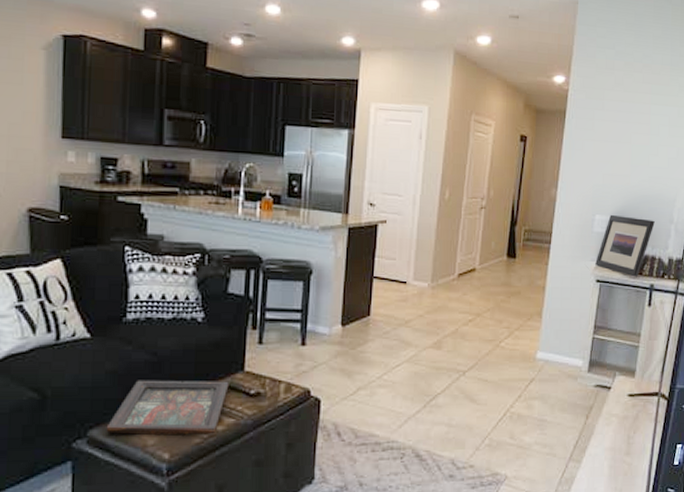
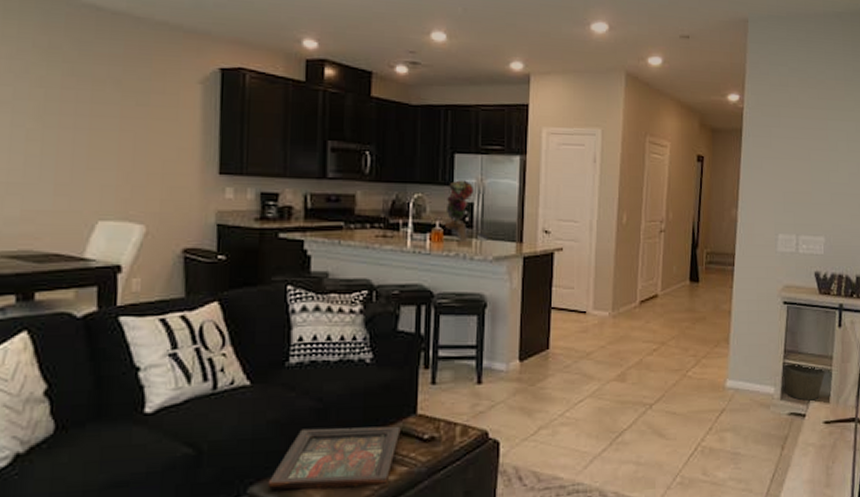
bouquet: none [275,151,317,212] -> present [445,180,489,242]
basket: none [592,339,633,374] -> present [783,364,826,401]
picture frame: present [595,215,655,277] -> none [781,234,840,297]

